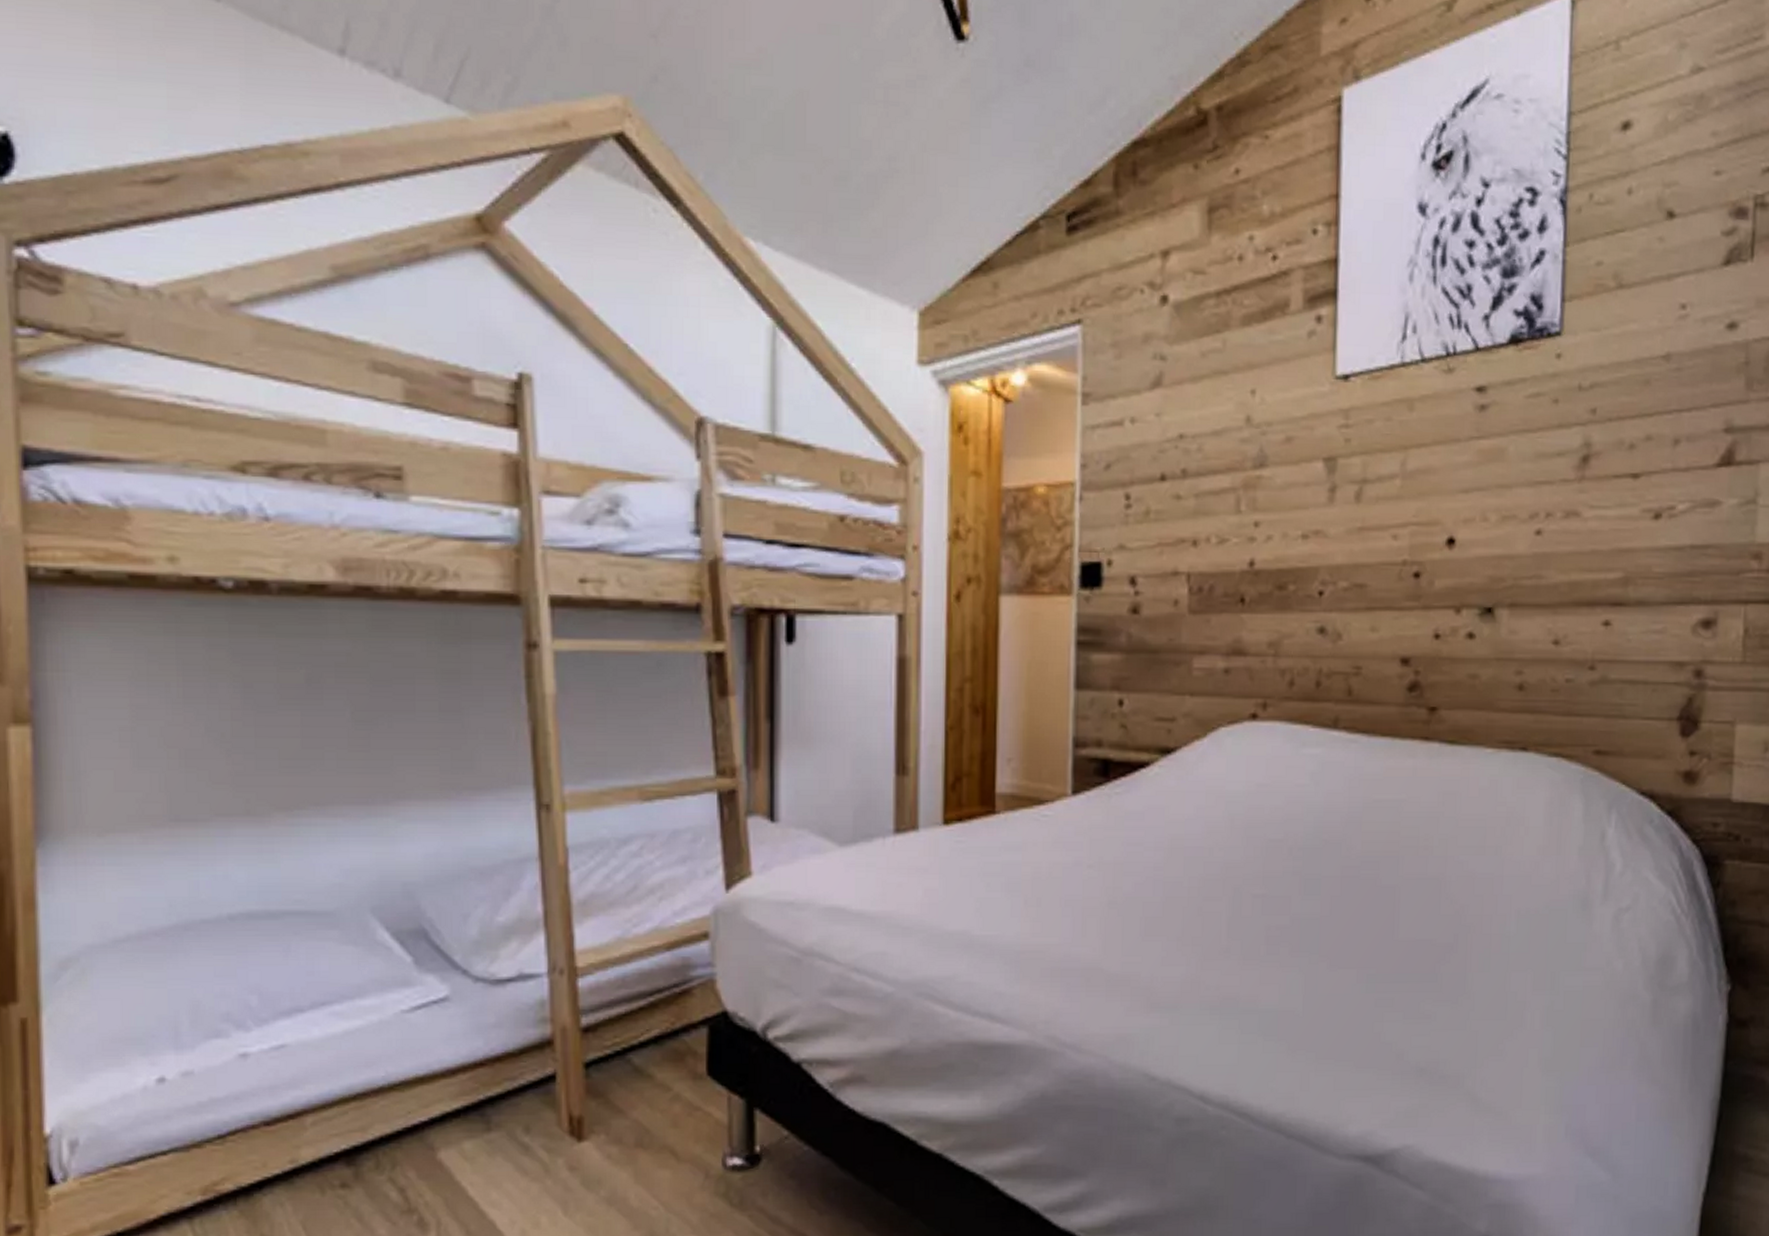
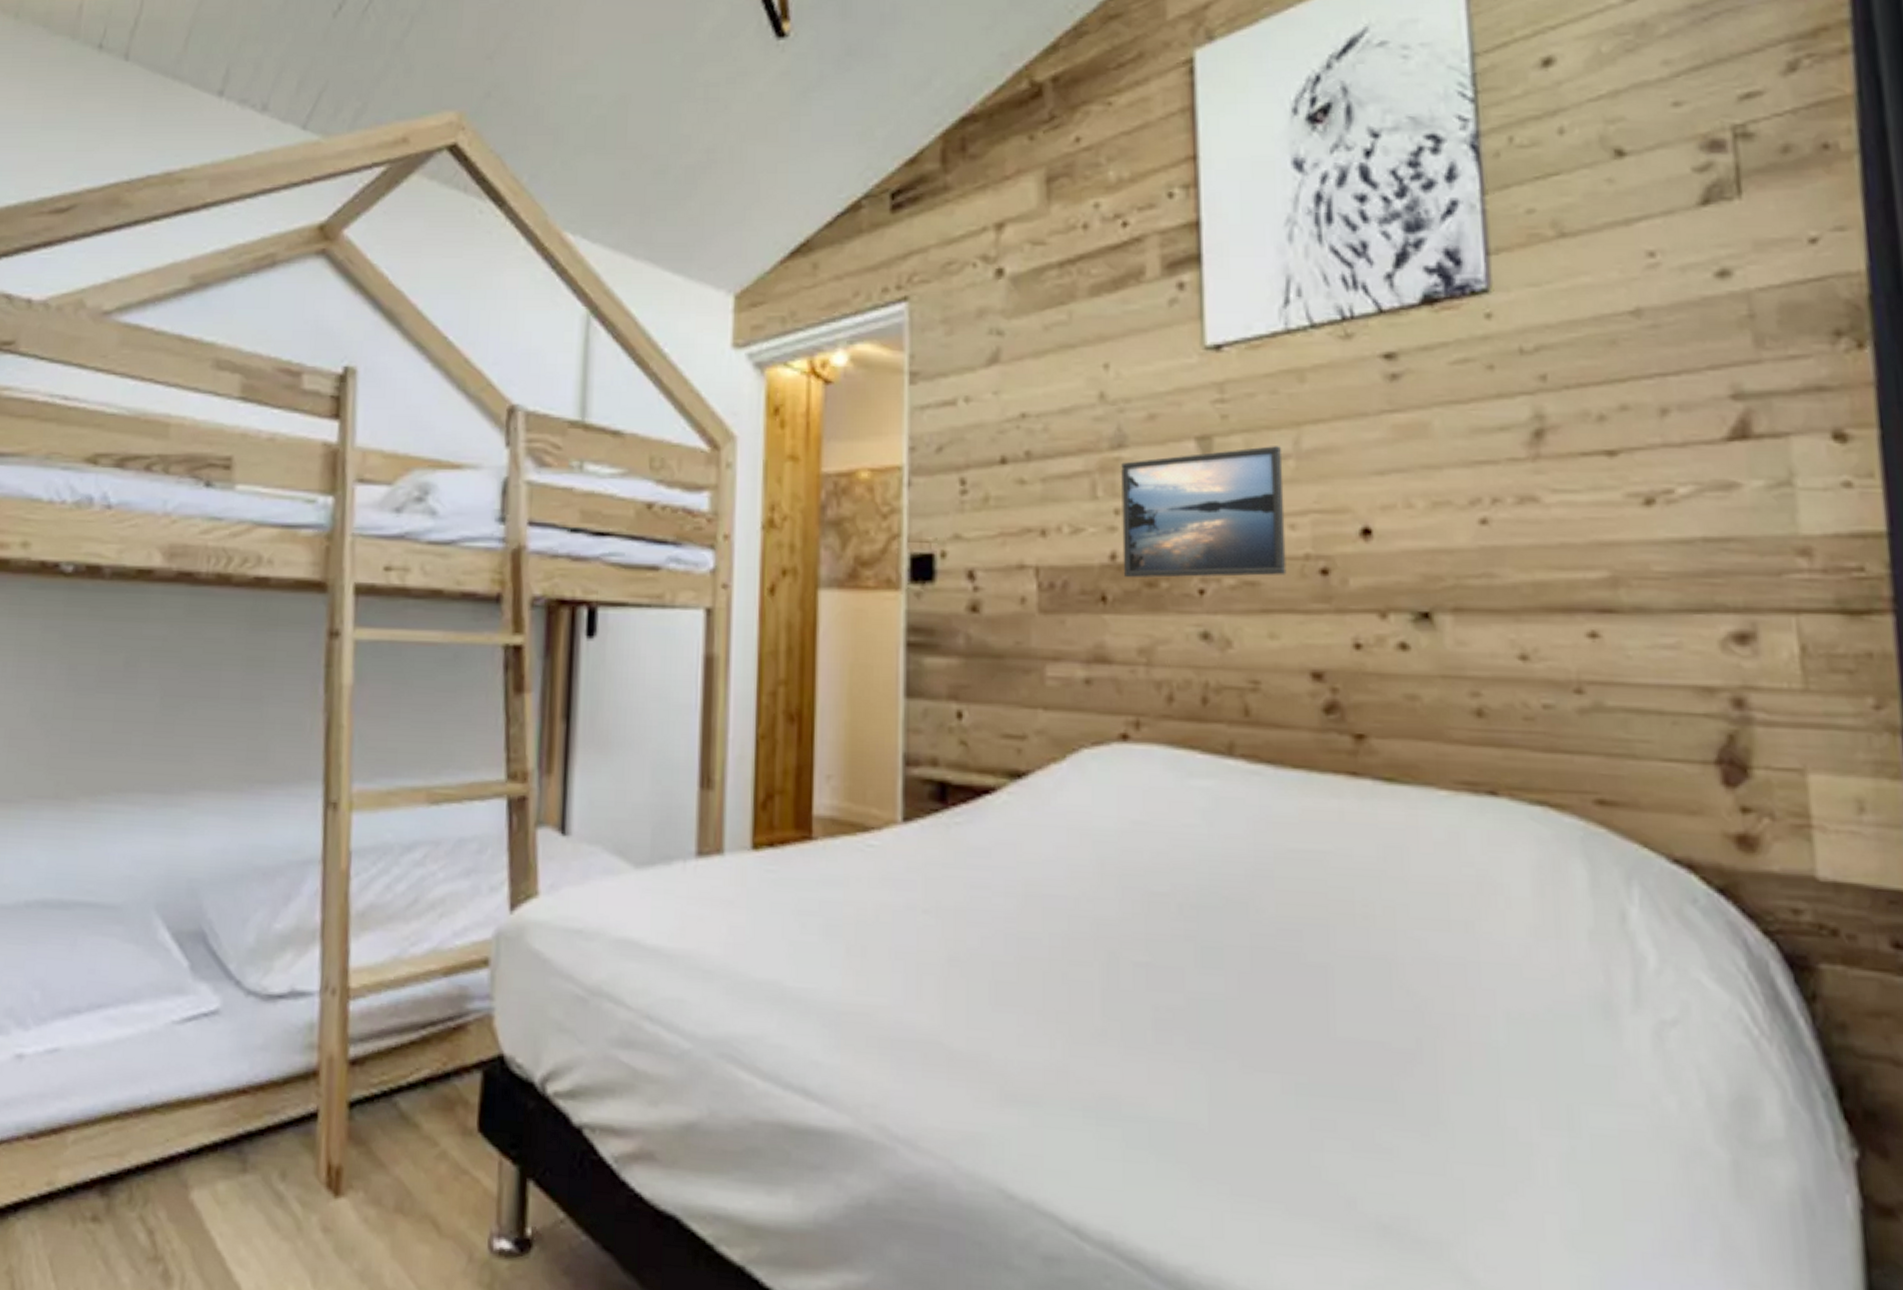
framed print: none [1259,467,1392,582] -> present [1121,446,1287,578]

